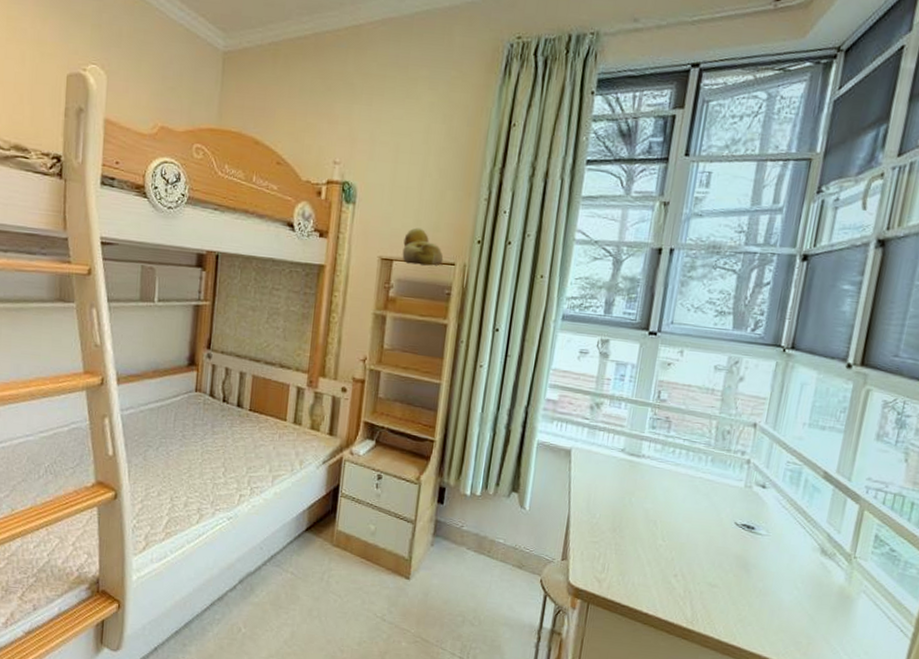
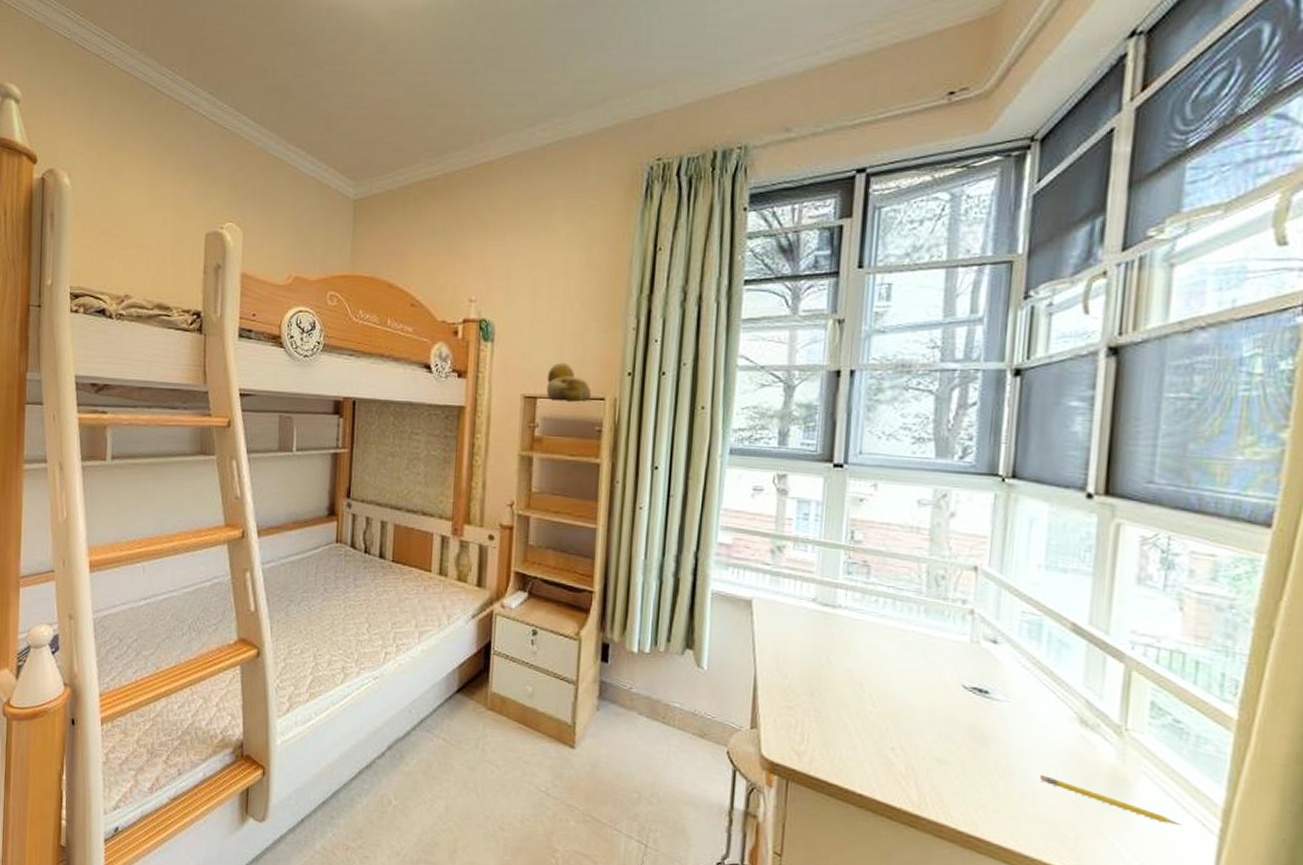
pencil: none [786,595,887,633] -> present [1039,775,1183,827]

